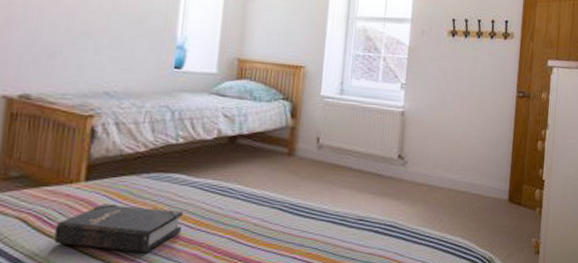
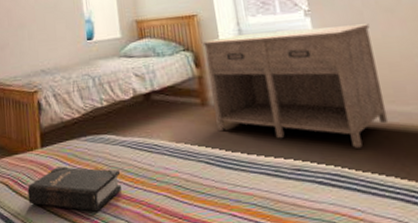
nightstand: none [298,93,447,205] -> present [202,23,389,148]

